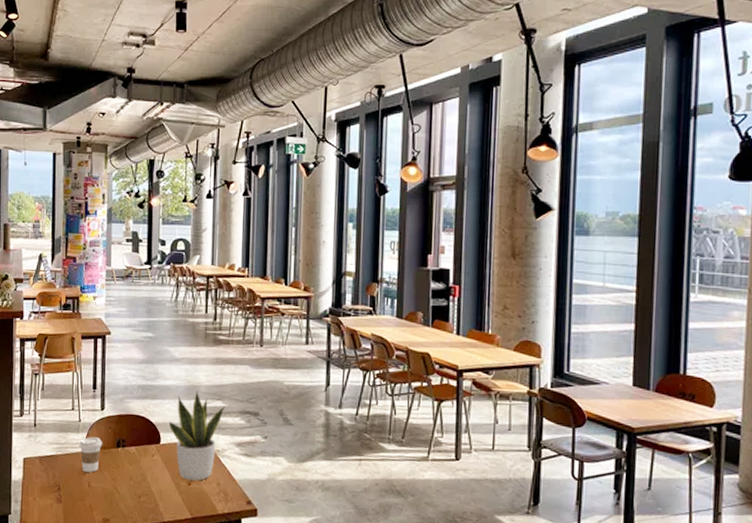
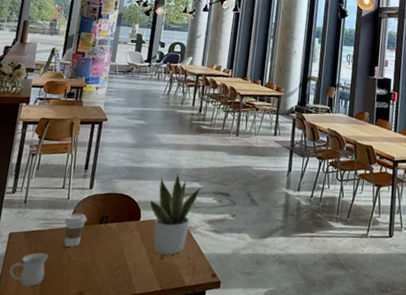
mug: none [30,478,67,514] -> present [9,252,48,287]

